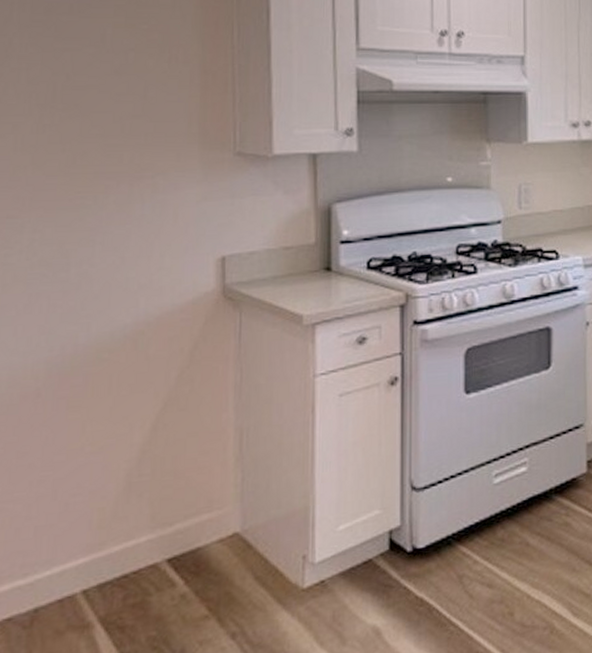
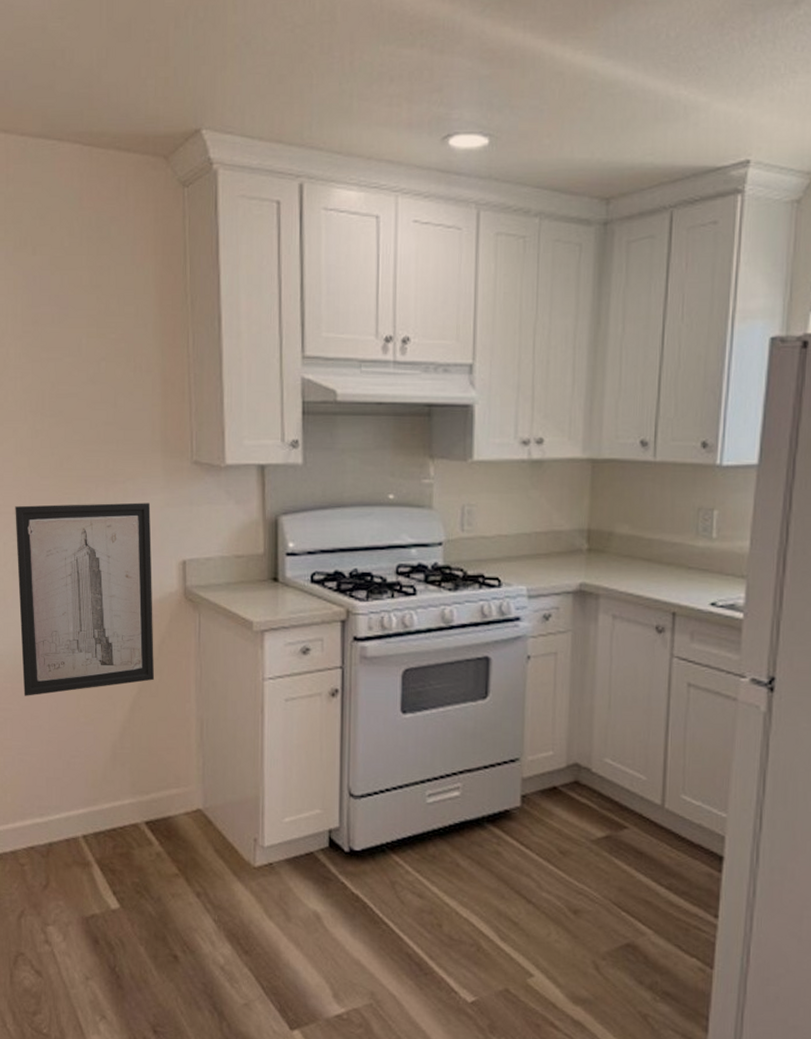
wall art: none [8,198,185,430] -> present [15,502,155,696]

